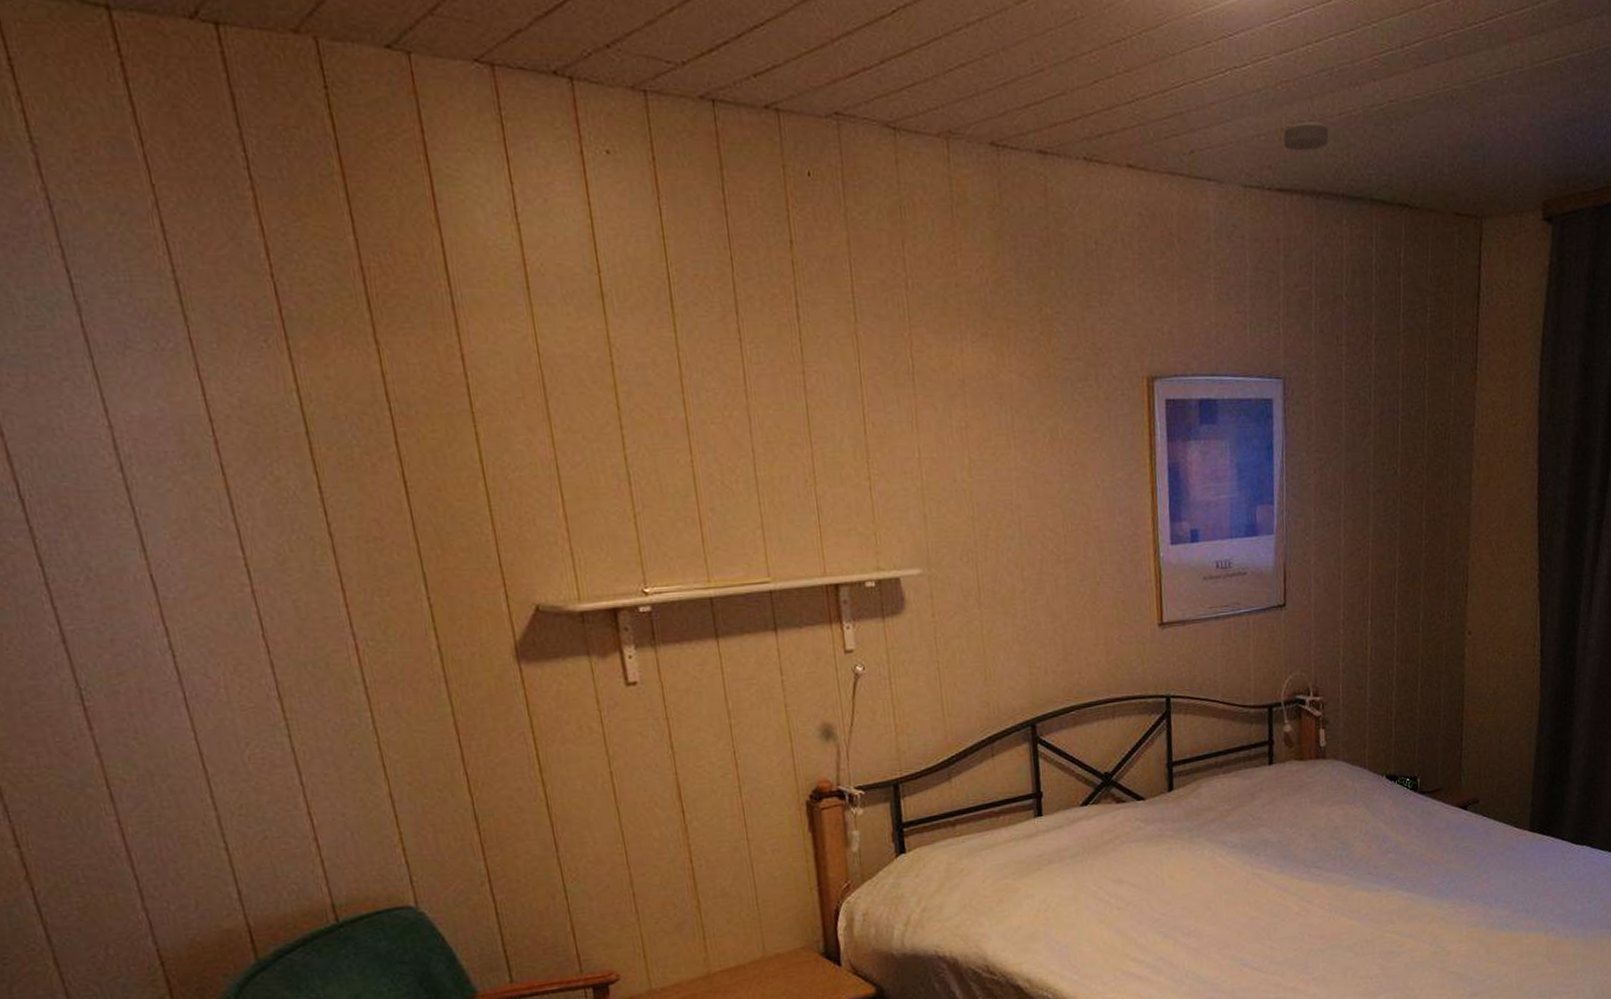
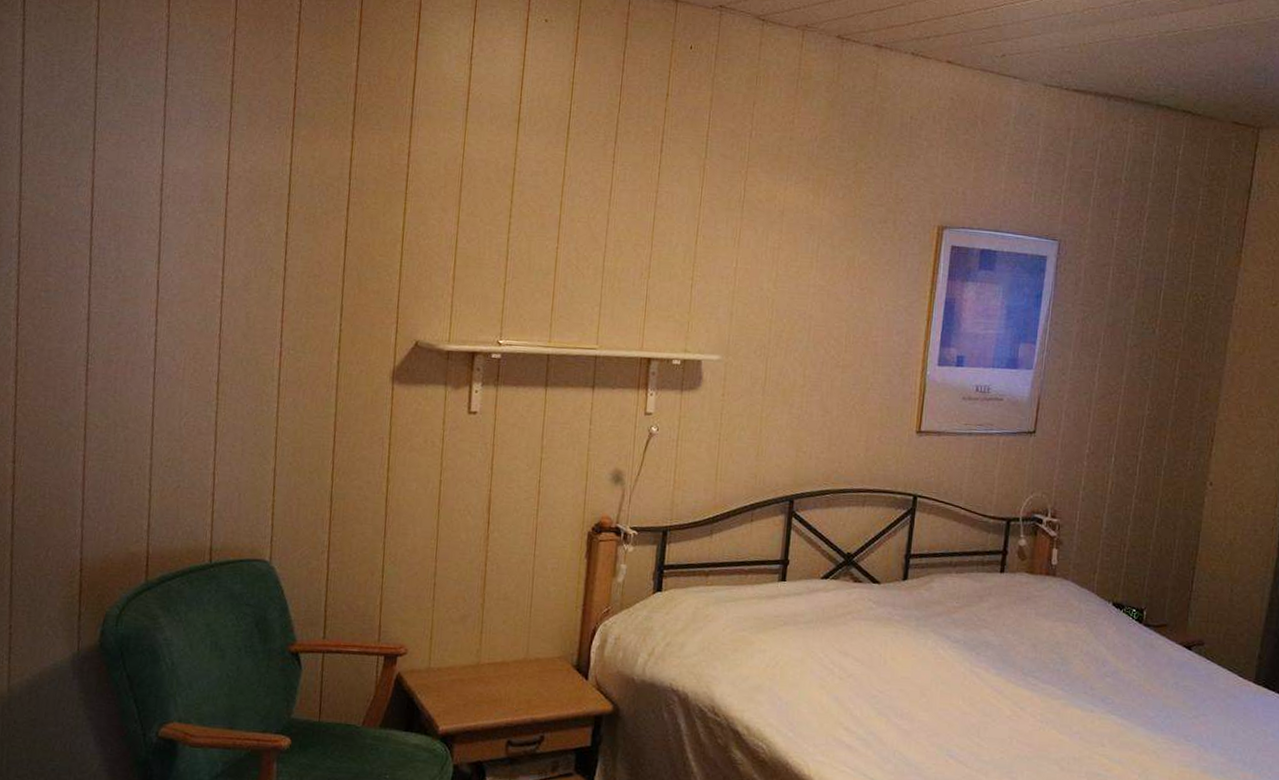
smoke detector: present [1283,119,1329,151] -> none [1085,37,1126,63]

